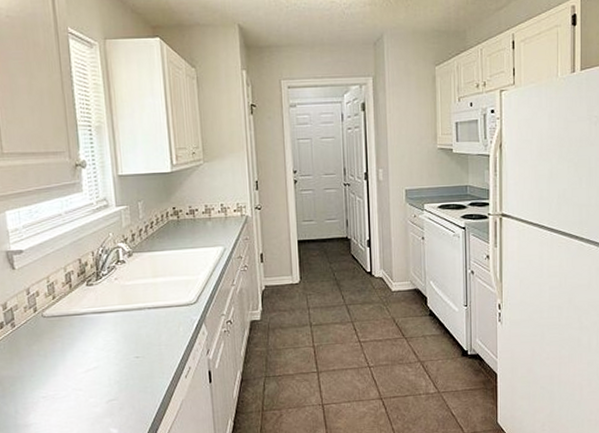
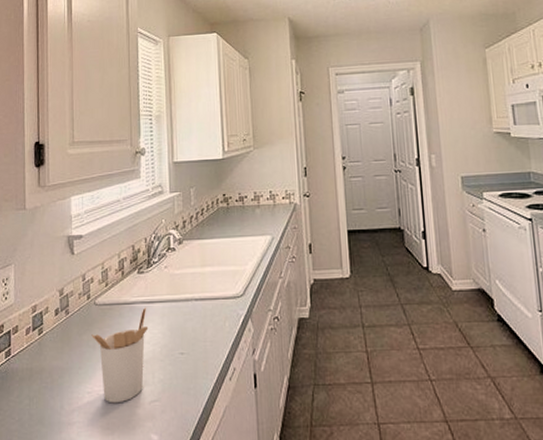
utensil holder: none [42,317,102,405] -> present [91,307,149,404]

